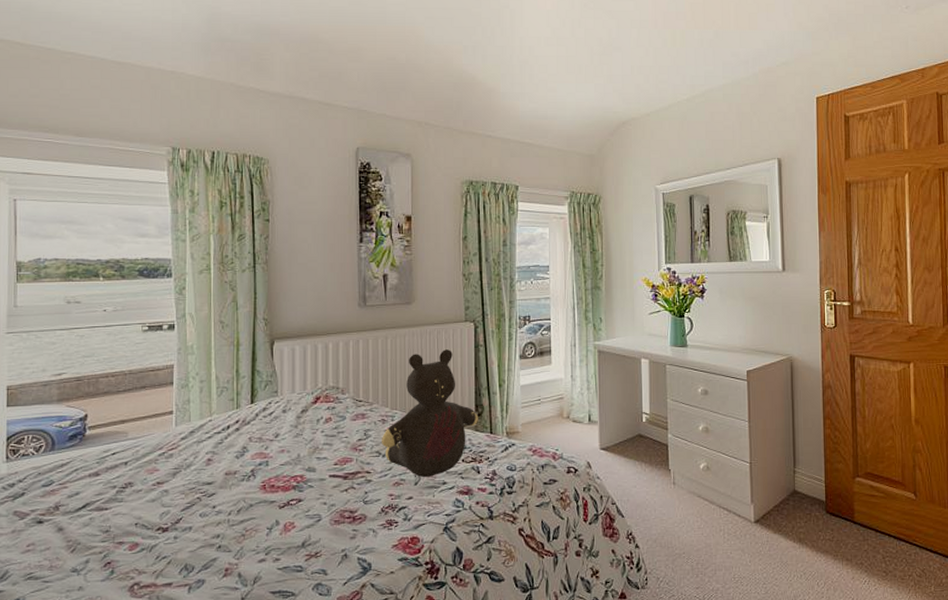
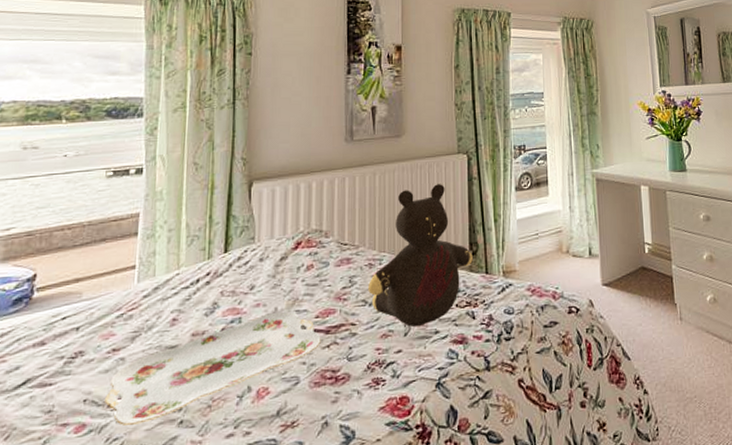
serving tray: none [153,458,340,547] -> present [105,312,321,426]

